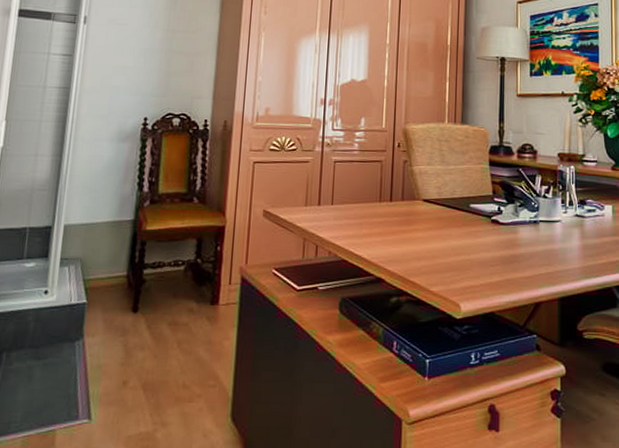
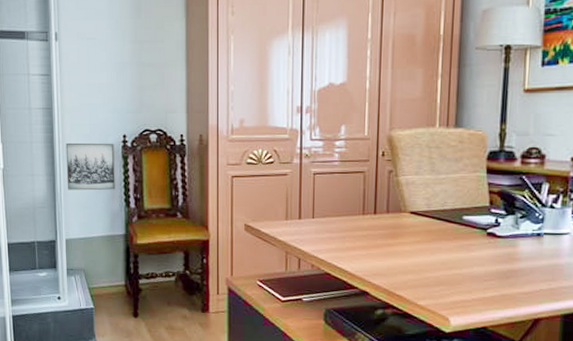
wall art: none [74,123,133,173] -> present [65,142,115,191]

